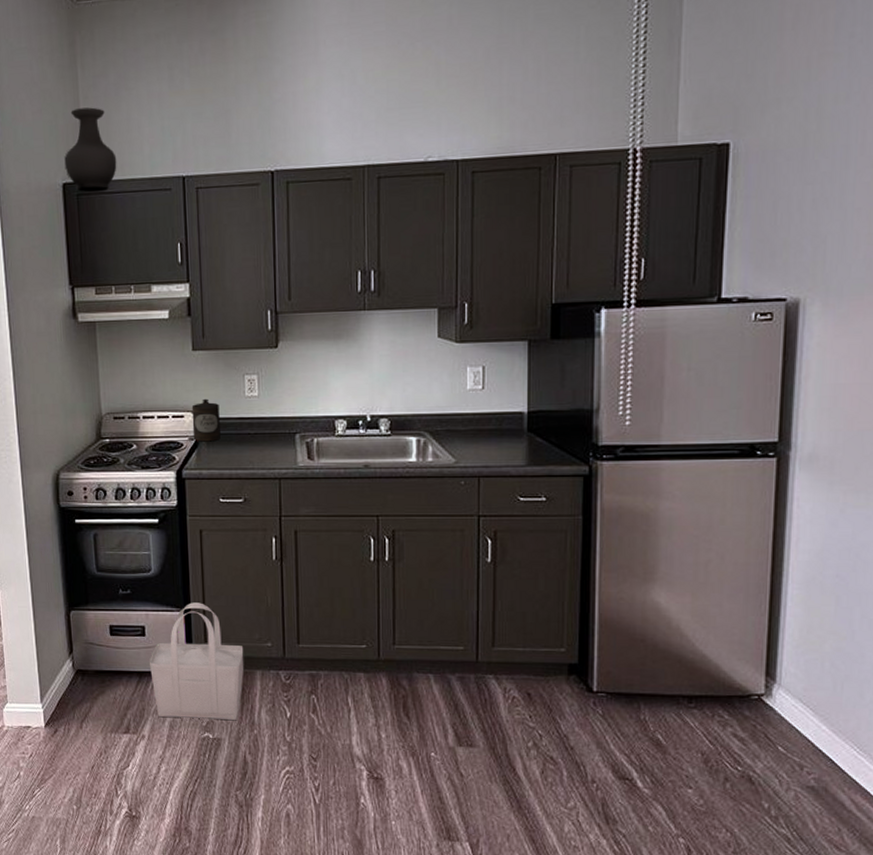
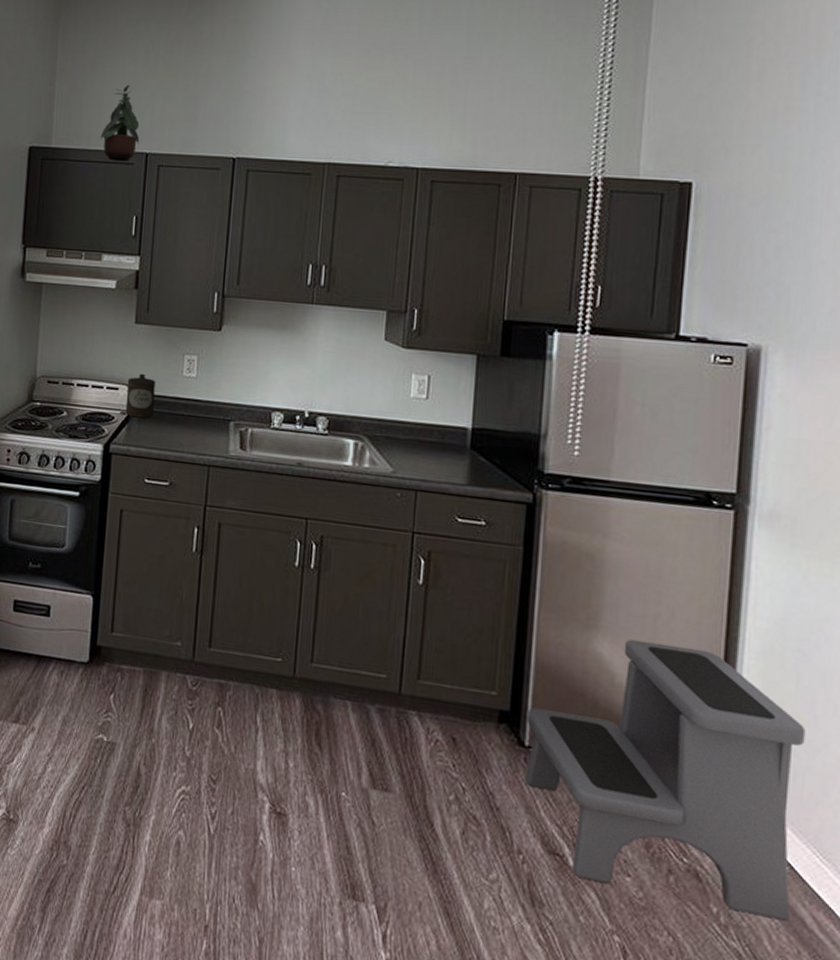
vase: present [65,107,117,193] -> none [34,79,85,159]
potted plant: none [134,105,175,189] -> present [100,84,140,161]
shopping bag: present [150,602,244,721] -> none [50,586,151,725]
step stool: none [594,586,844,807] -> present [524,639,806,922]

